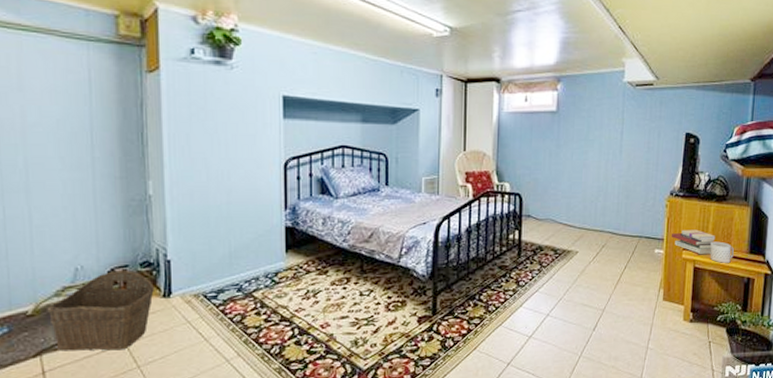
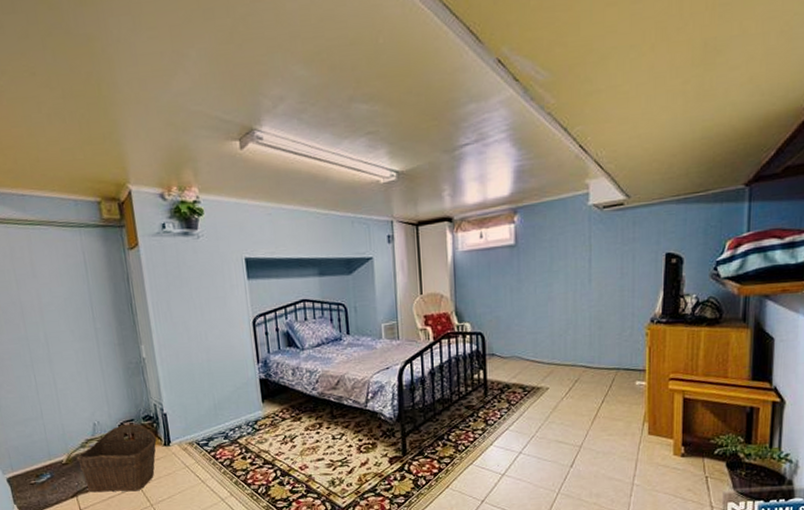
books: present [672,229,716,255] -> none [655,357,708,385]
mug: present [710,241,735,263] -> none [702,369,733,392]

